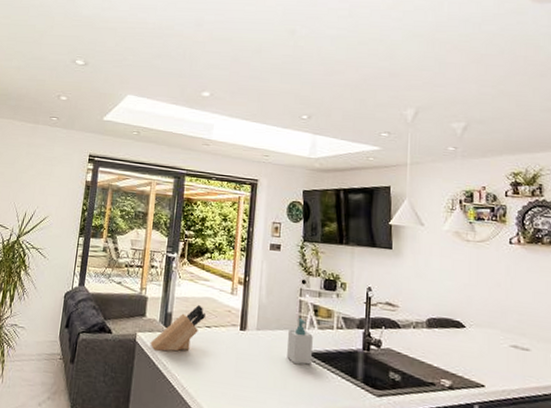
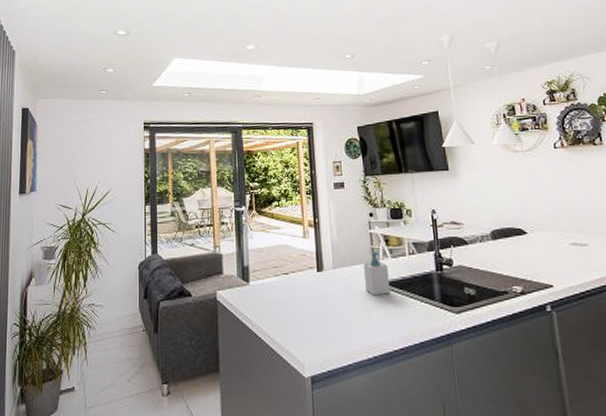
knife block: present [150,304,205,352] -> none [231,253,281,307]

